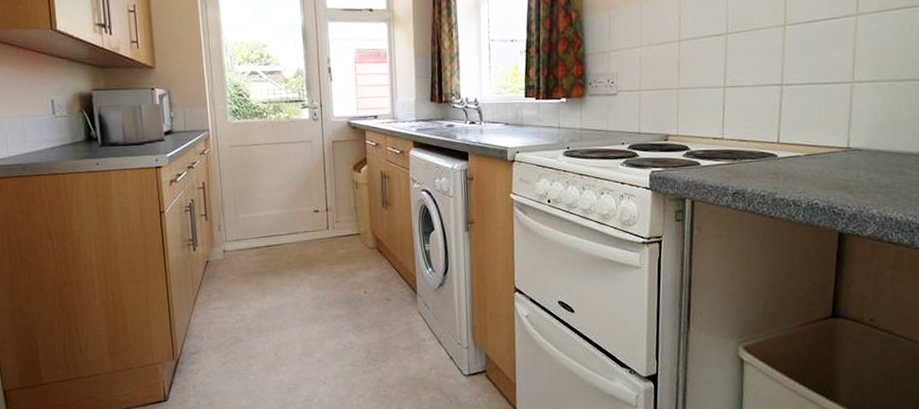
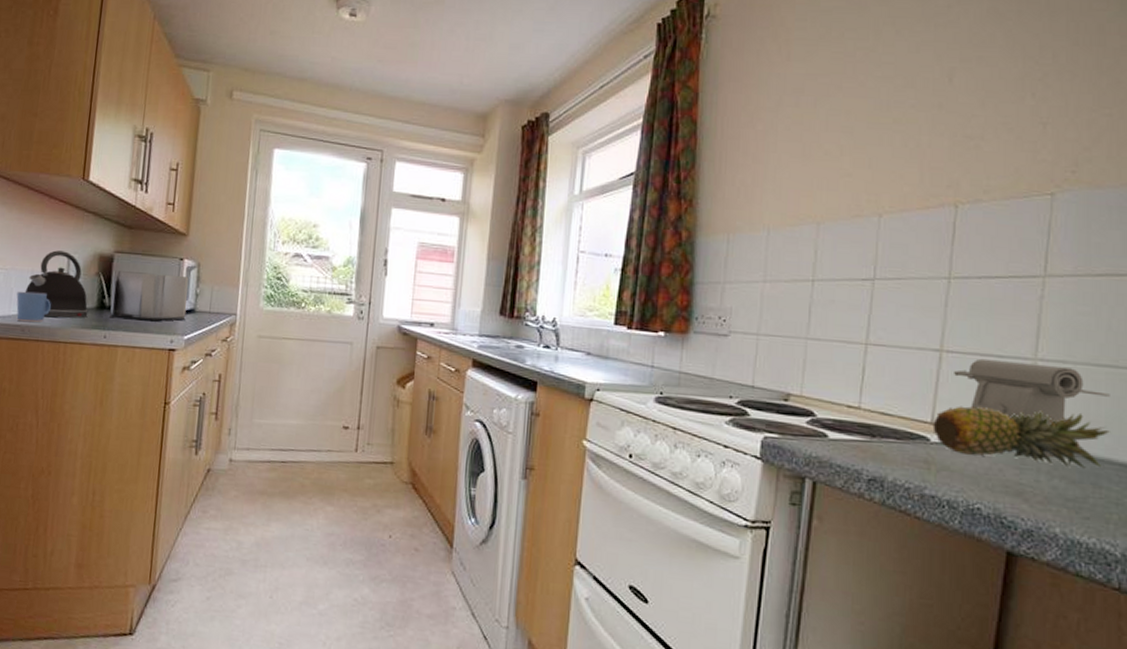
mug: none [12,133,45,161] -> present [16,291,51,323]
kettle: none [18,95,79,154] -> present [25,250,89,319]
fruit: none [779,119,910,164] -> present [932,406,1110,470]
roll-top bag: none [792,85,909,158] -> present [954,358,1110,459]

